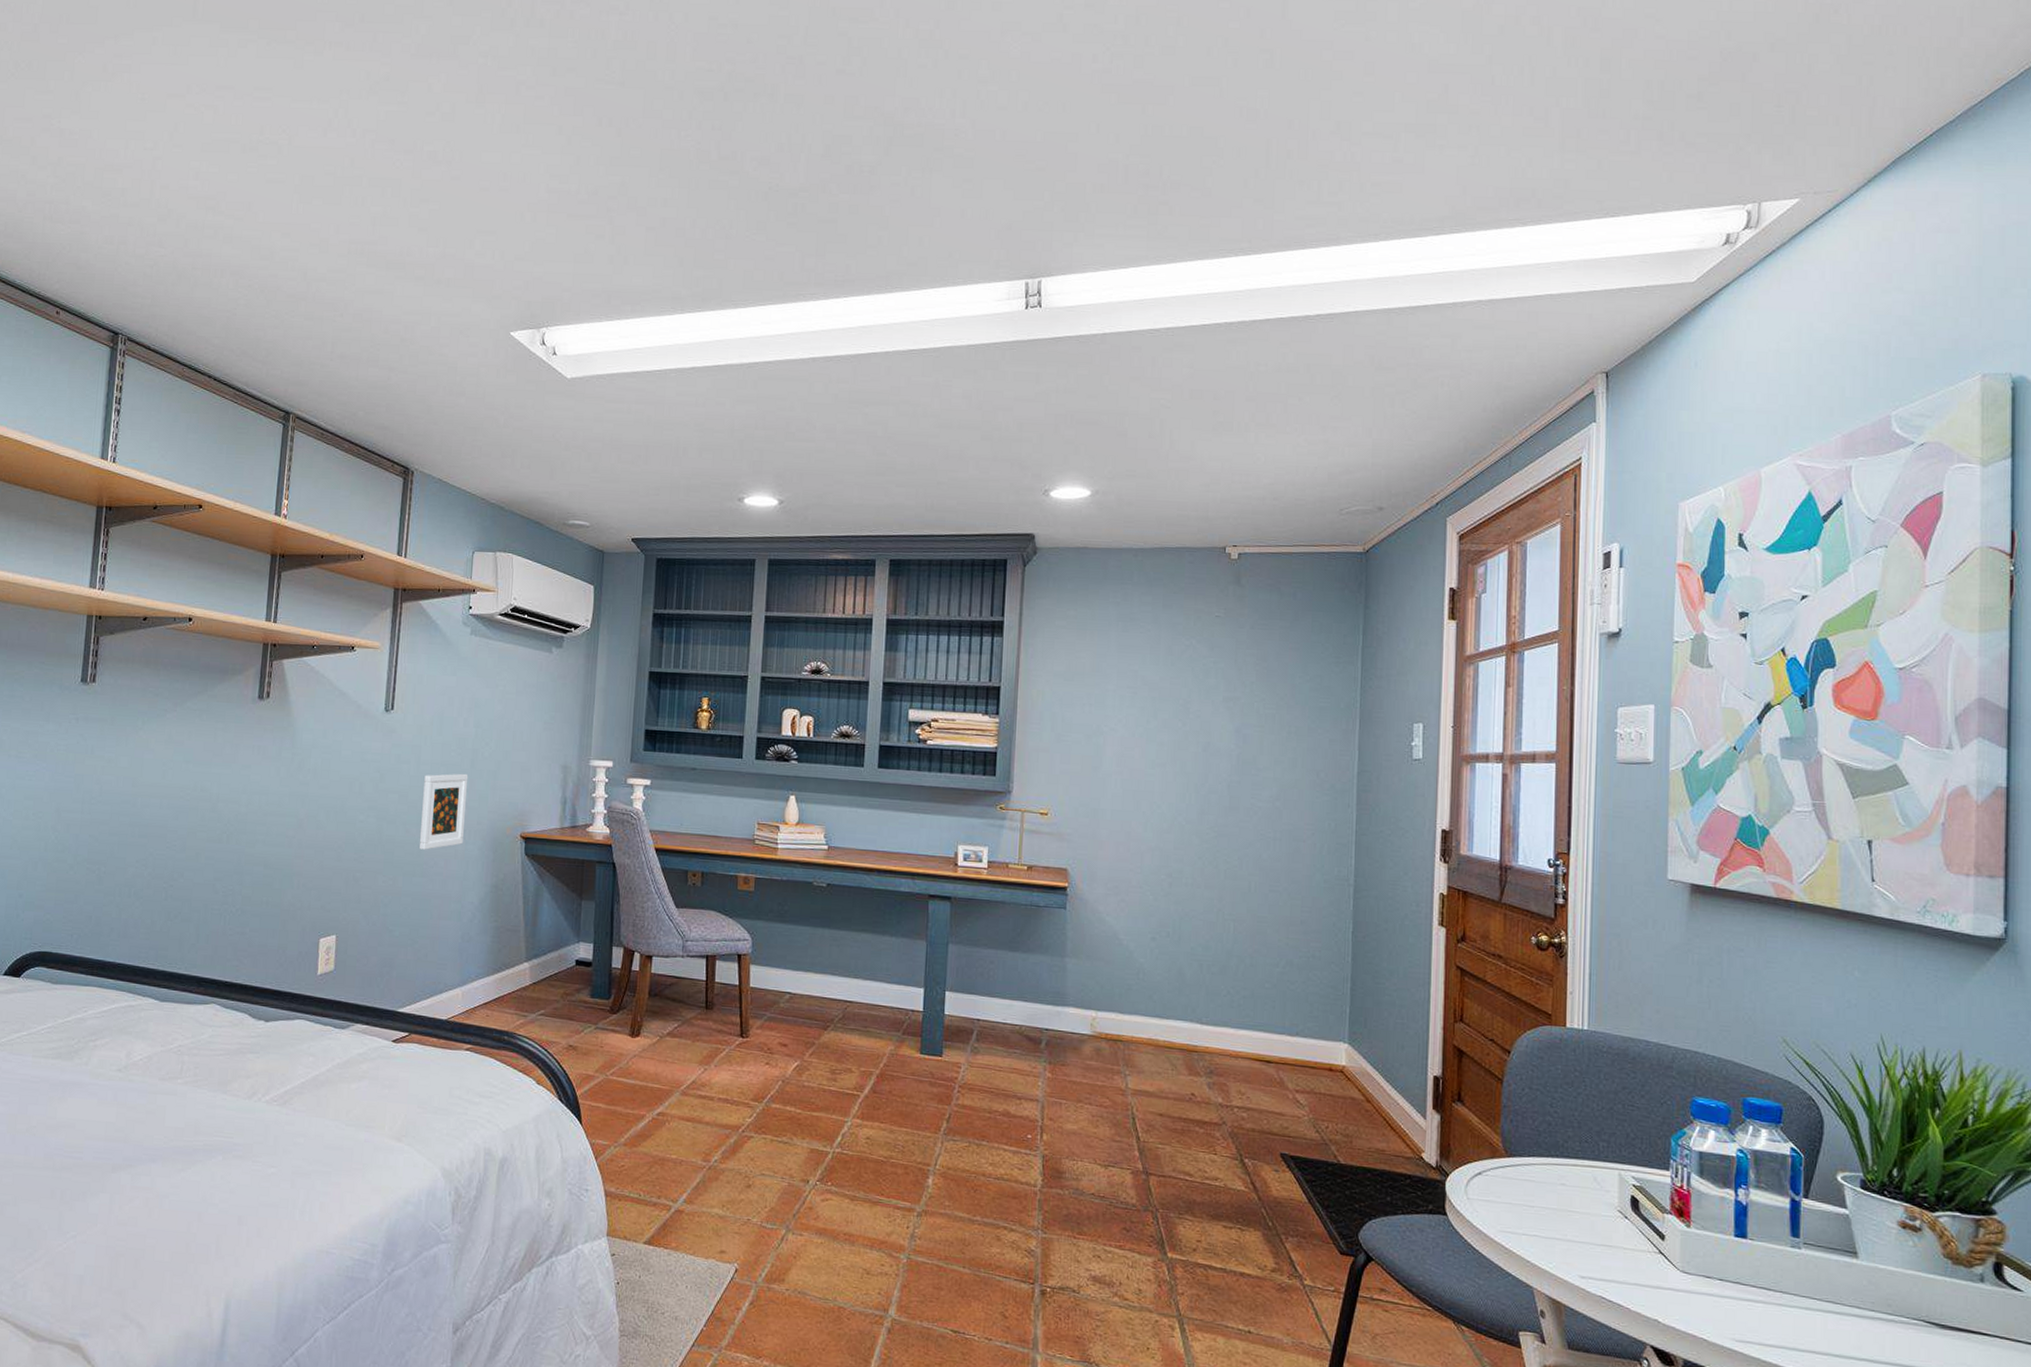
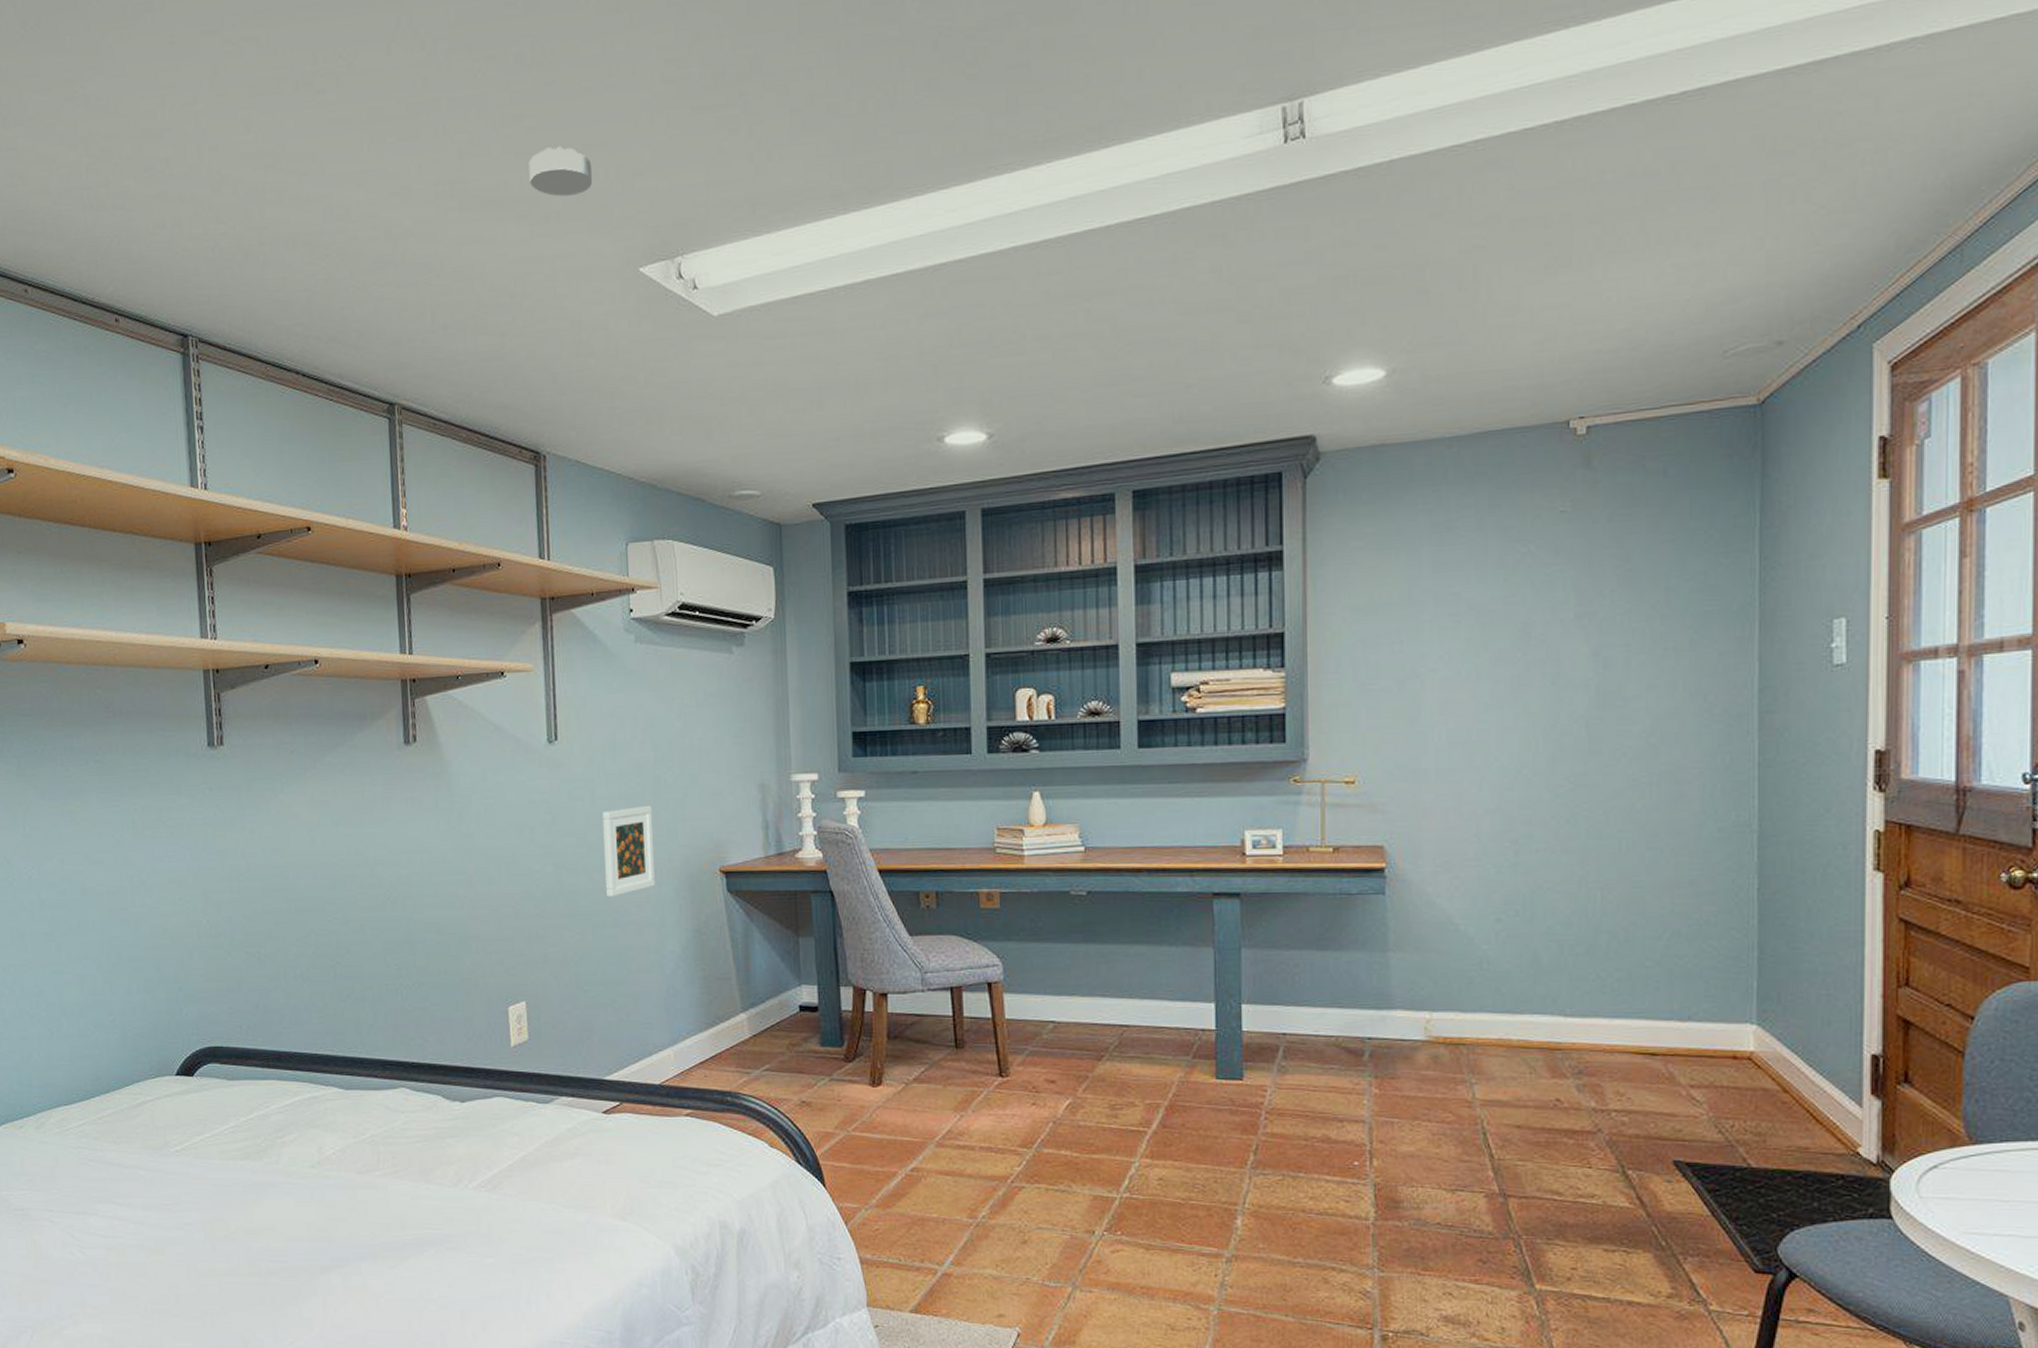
smoke detector: none [428,227,482,268] -> present [528,146,593,197]

